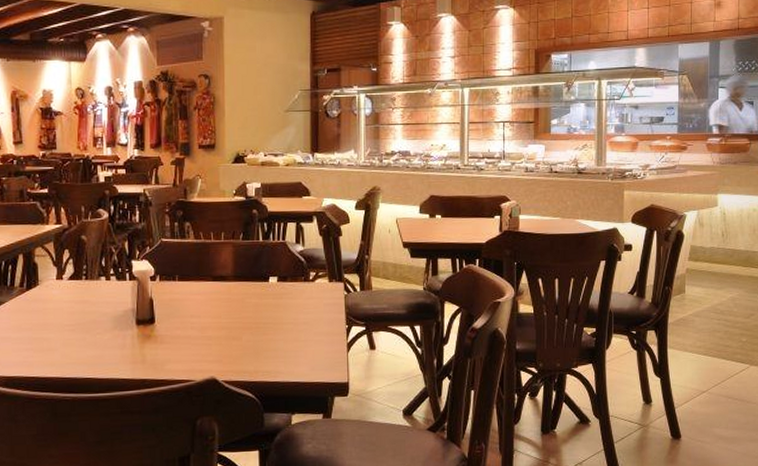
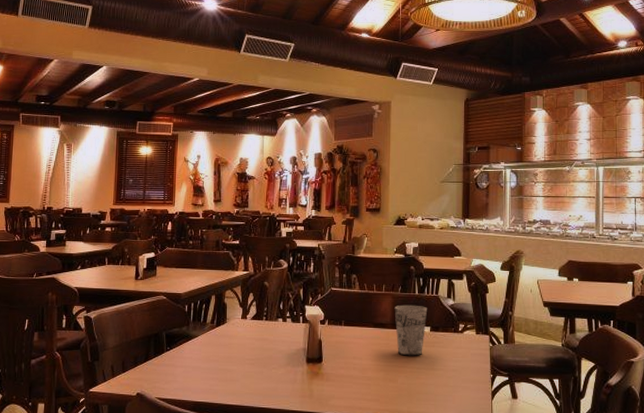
cup: none [235,253,274,311] -> present [394,304,428,356]

